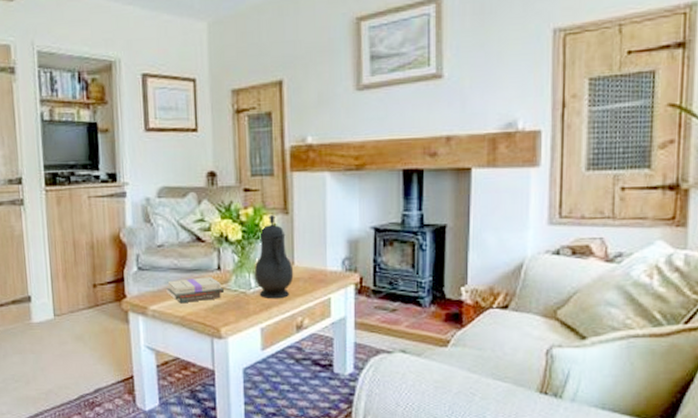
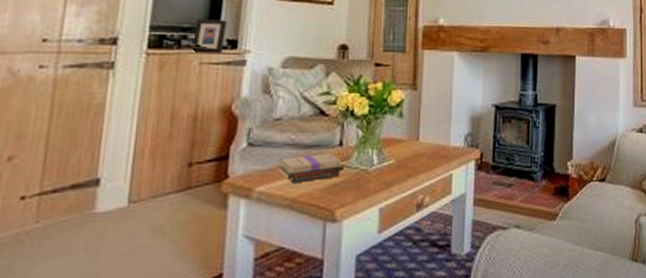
picture frame: none [79,155,106,188] -> present [192,19,227,54]
coffeepot: present [254,214,294,298] -> none [377,89,418,176]

